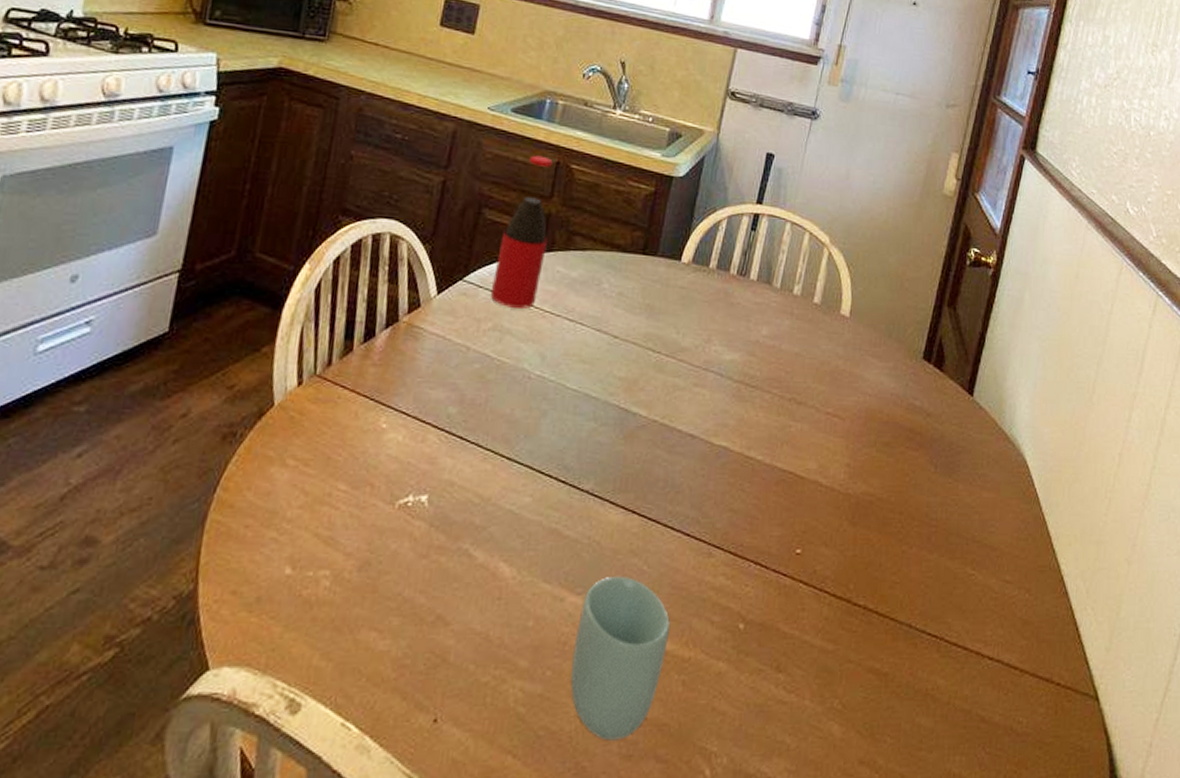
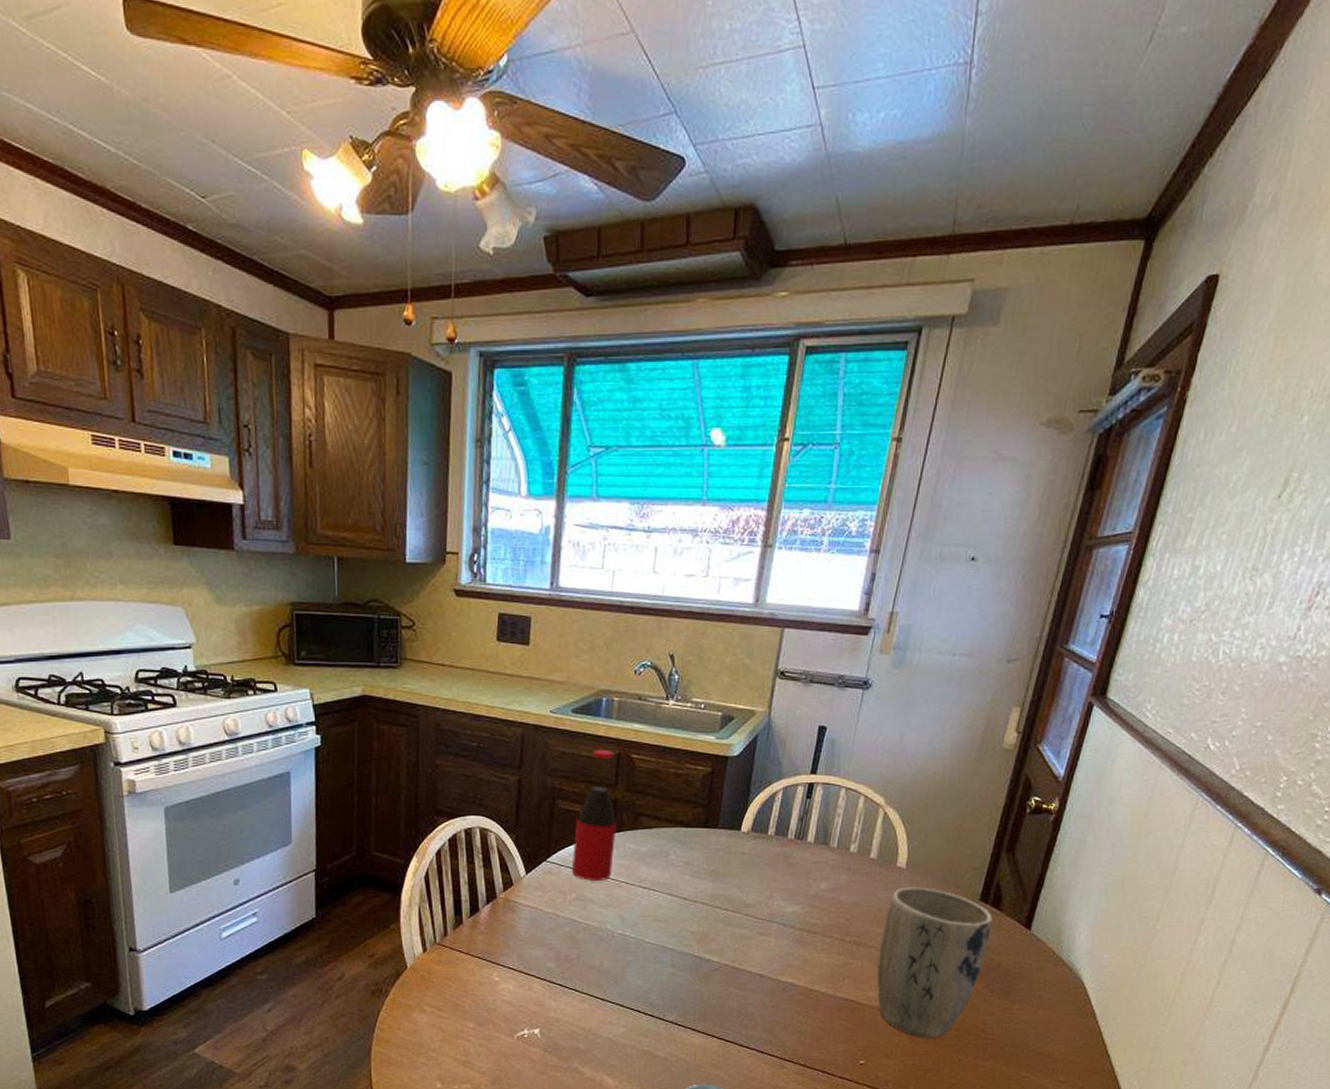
plant pot: none [817,338,936,523] -> present [877,886,993,1038]

